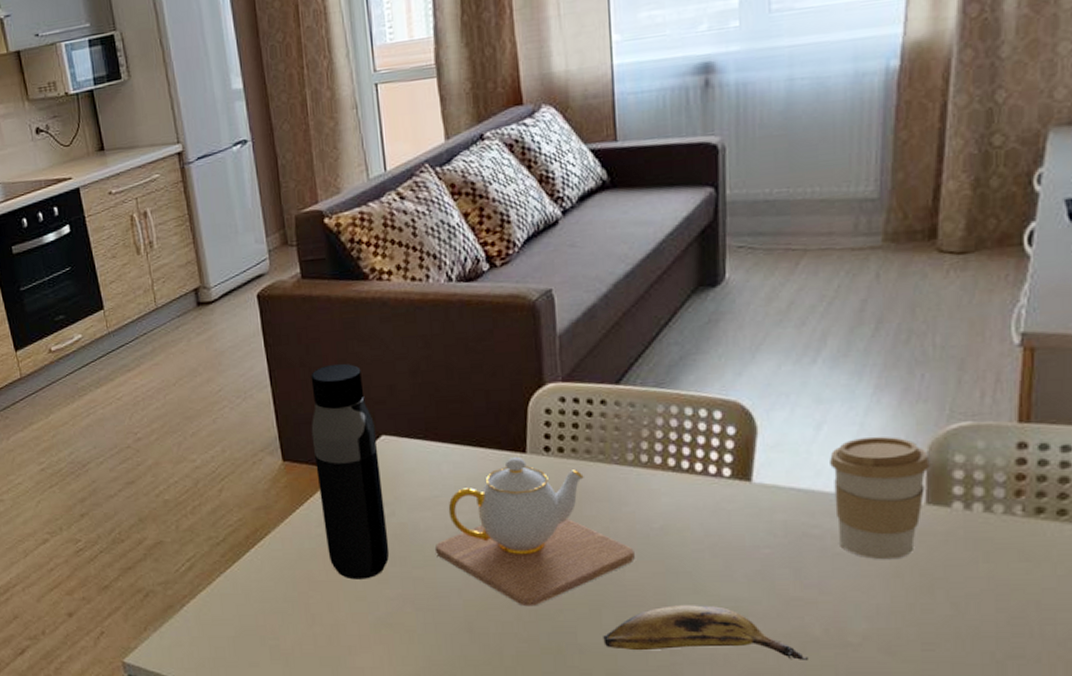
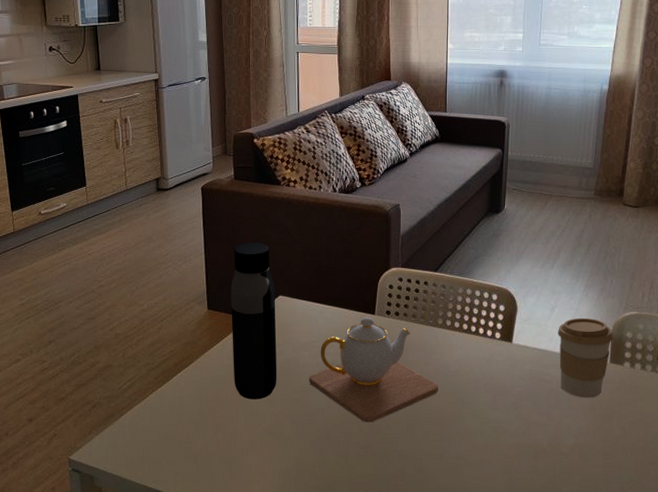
banana: present [603,605,808,660] -> none [414,425,538,464]

